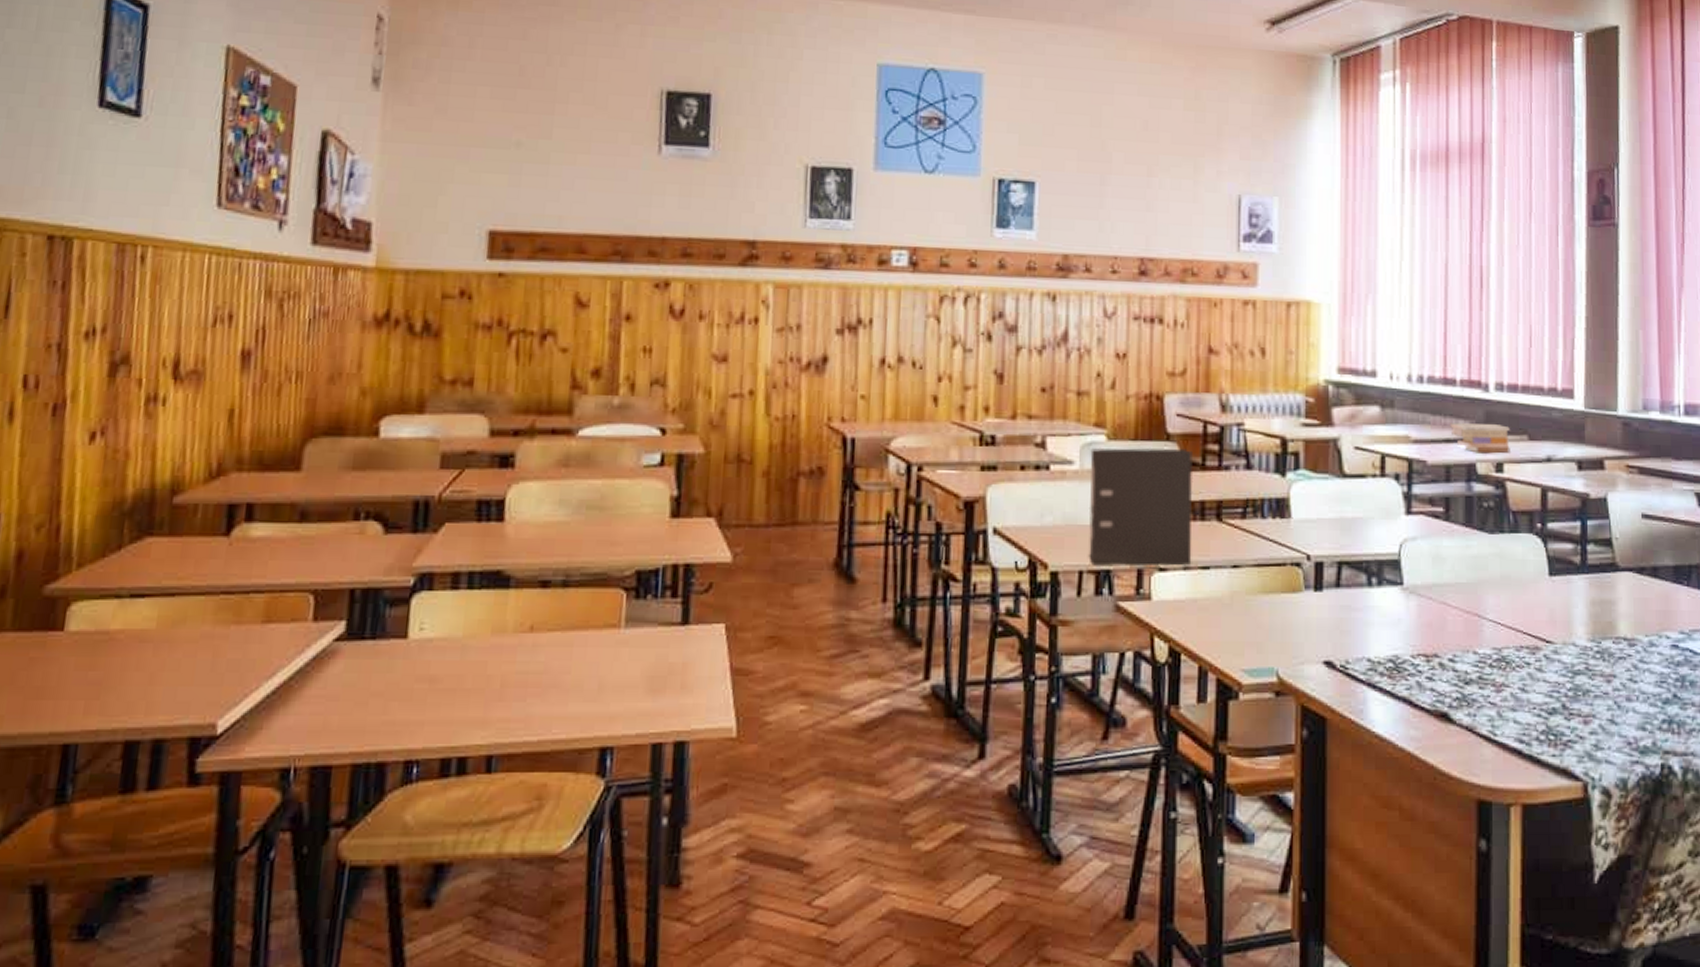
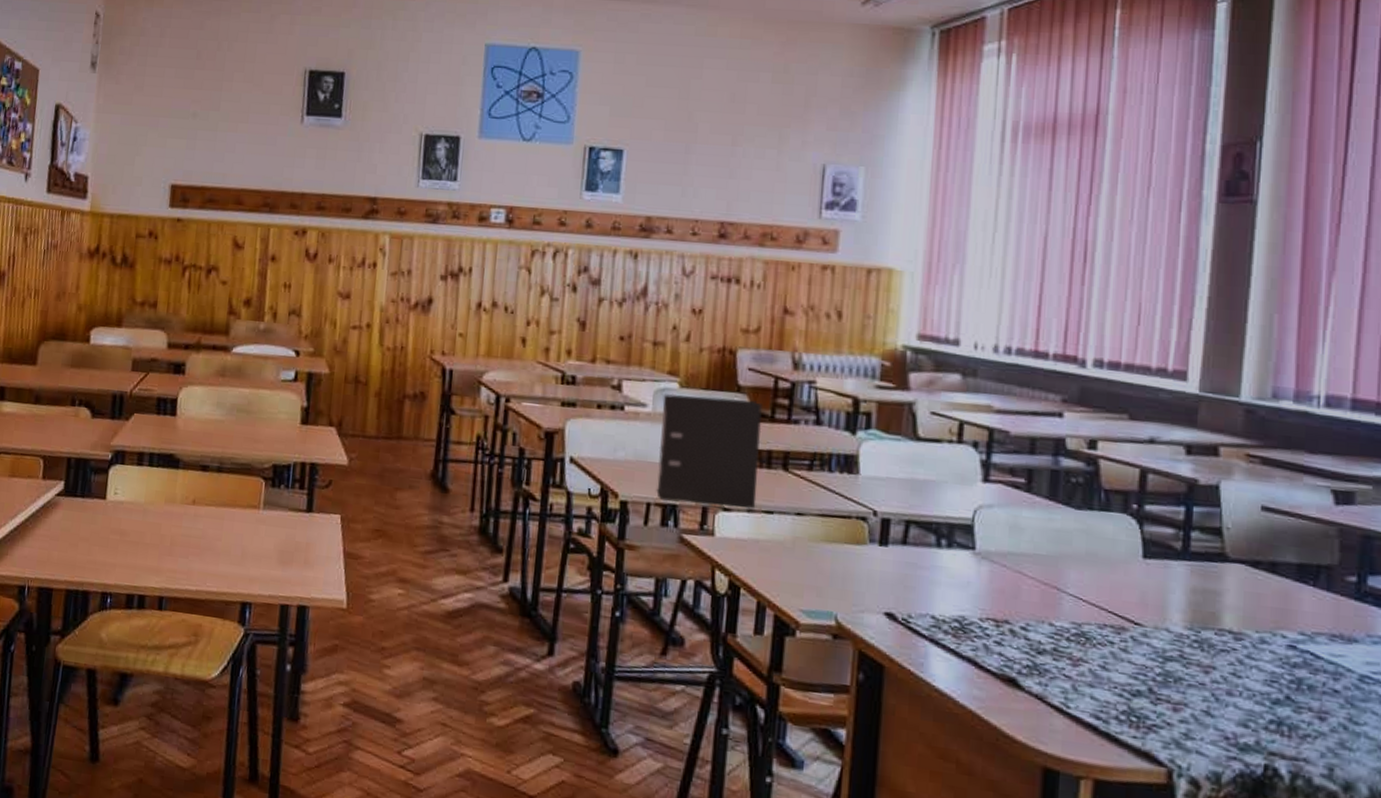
books: present [1449,423,1510,454] -> none [1037,396,1108,431]

